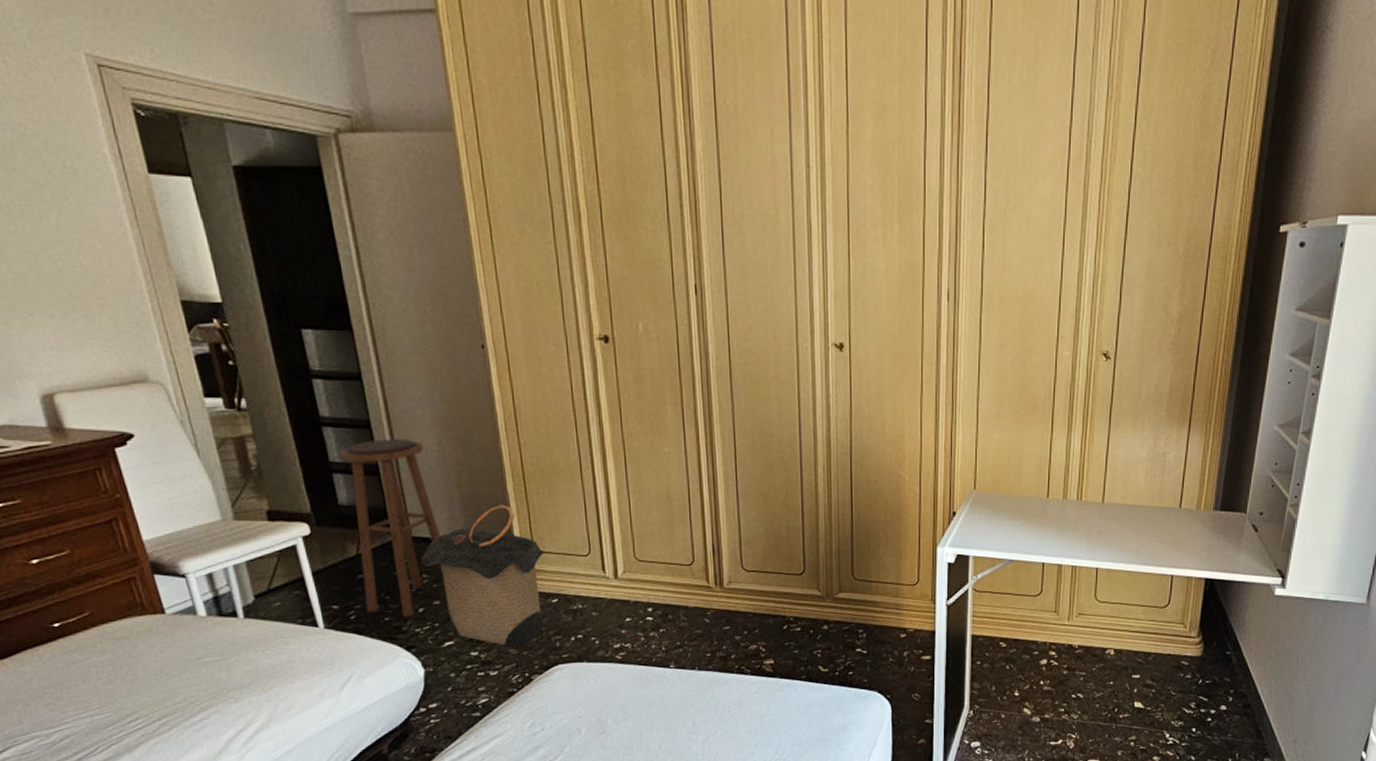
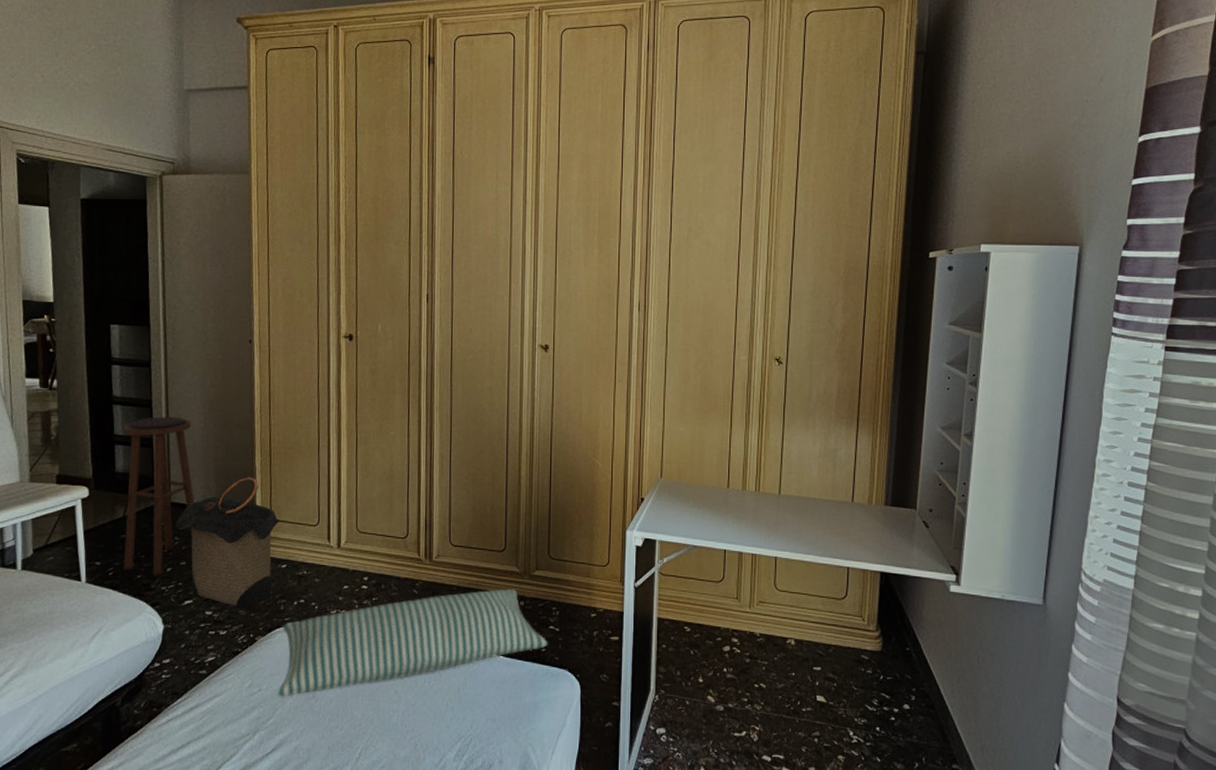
pillow: none [561,612,856,735] -> present [277,588,549,697]

